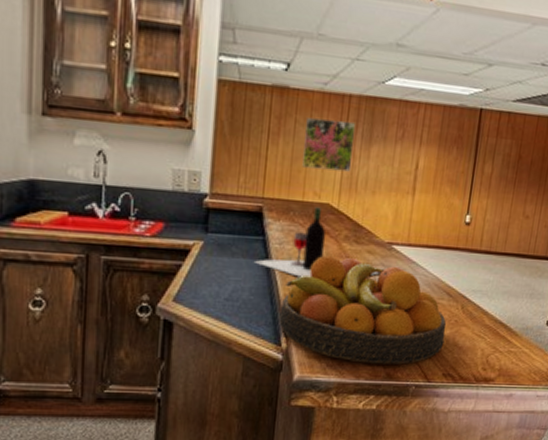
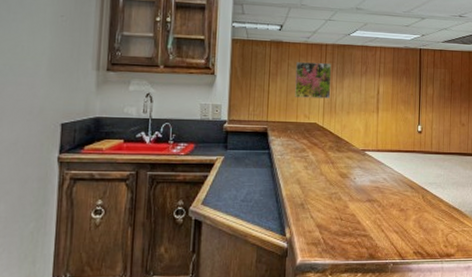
wine bottle: present [253,207,379,278] -> none [262,126,357,180]
fruit bowl: present [279,255,447,365] -> none [283,162,412,247]

